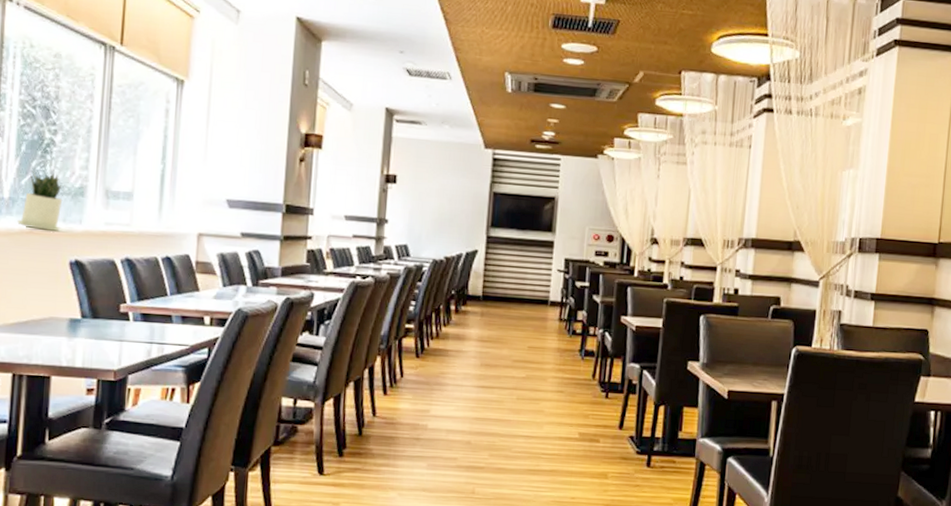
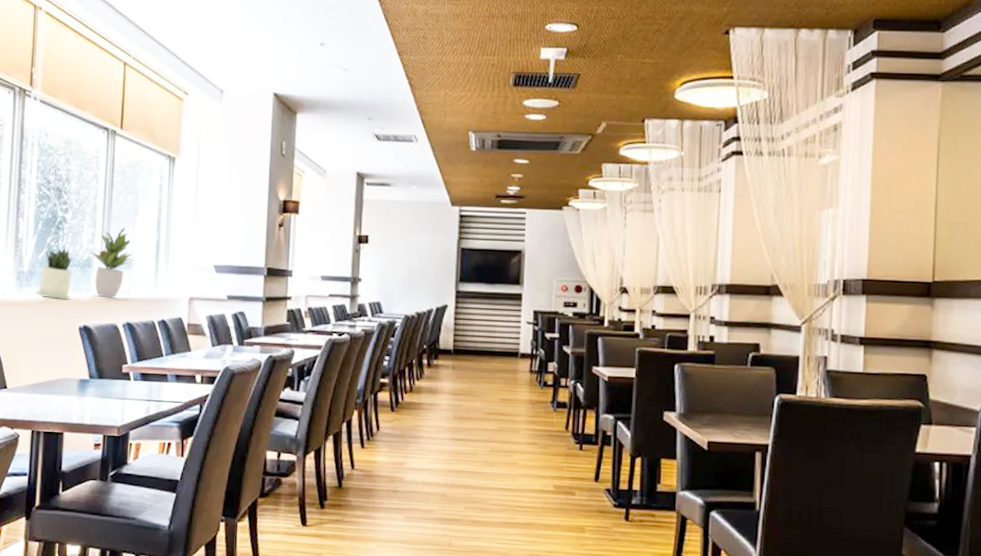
potted plant: none [84,153,139,231] -> present [91,227,137,298]

